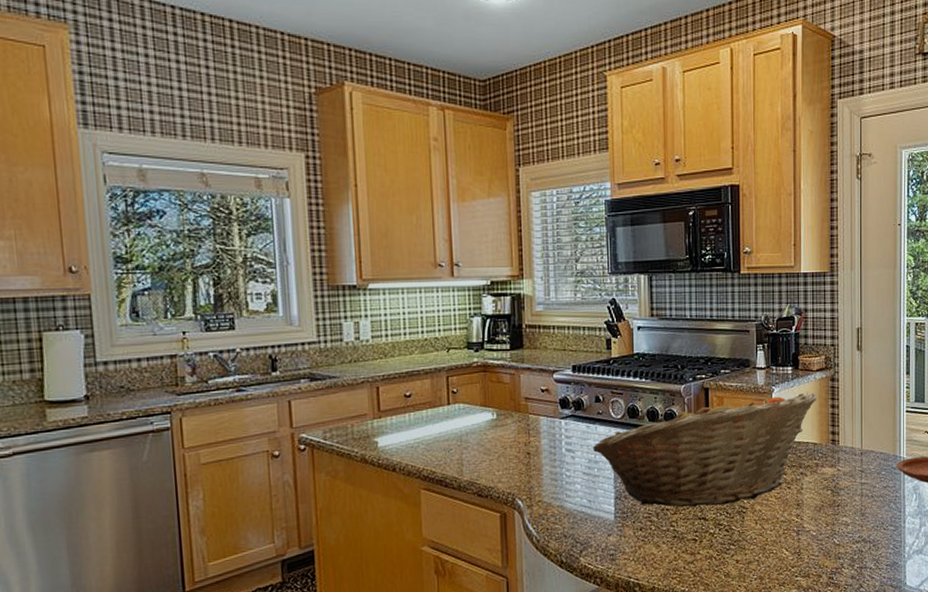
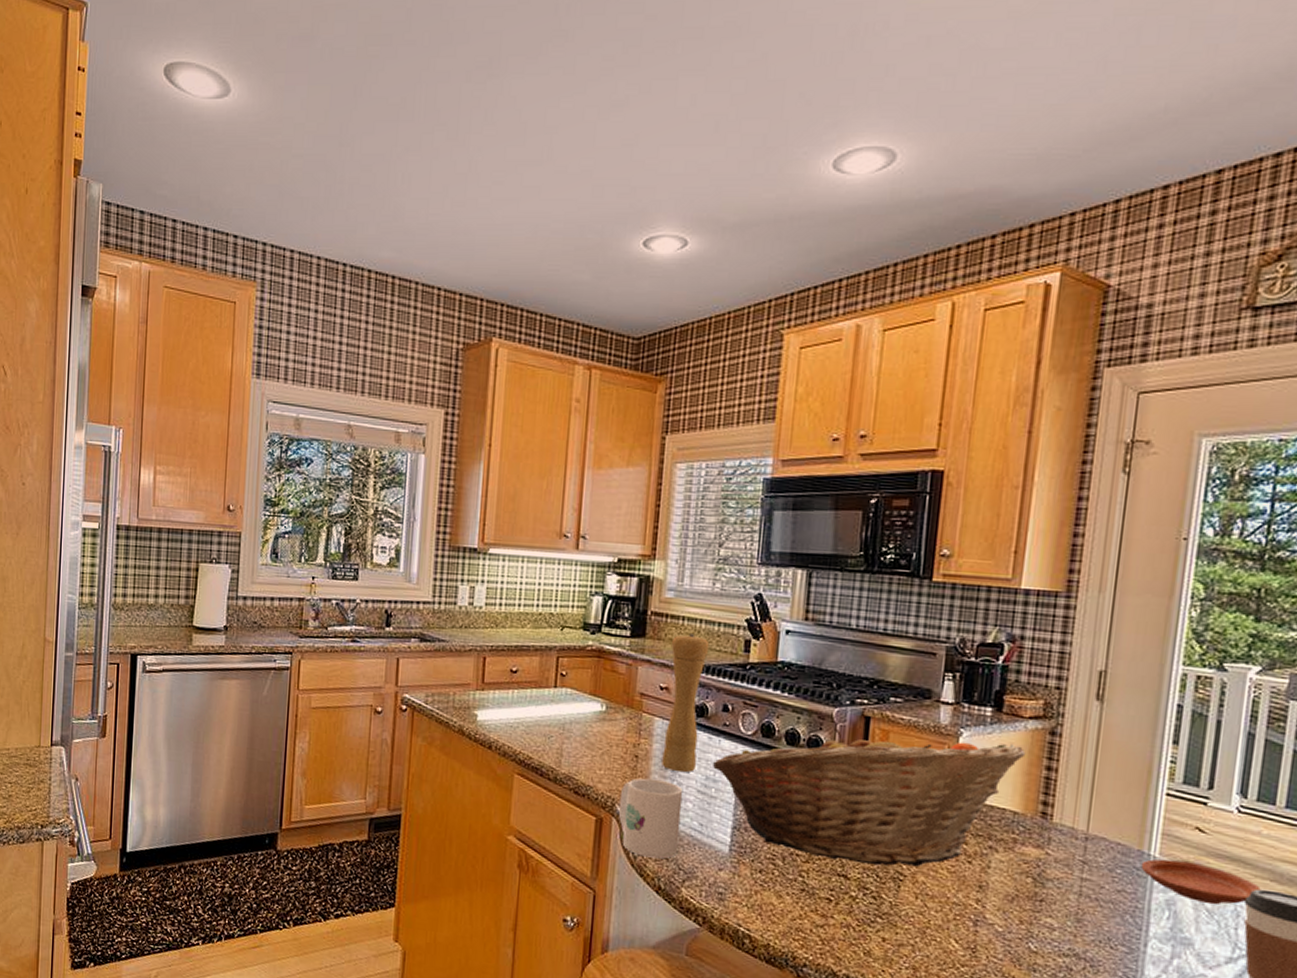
mug: none [518,469,573,539] -> present [618,778,683,859]
pepper mill: none [545,340,579,461] -> present [662,634,710,773]

